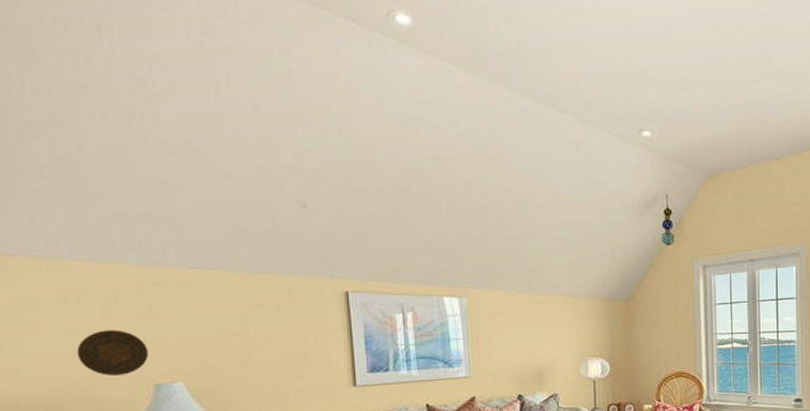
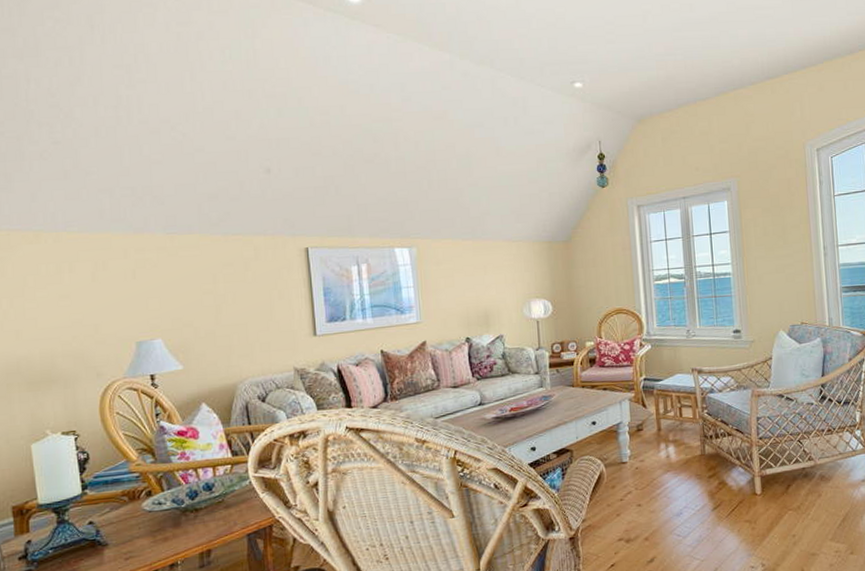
decorative plate: present [77,330,148,377] -> none [69,293,131,336]

